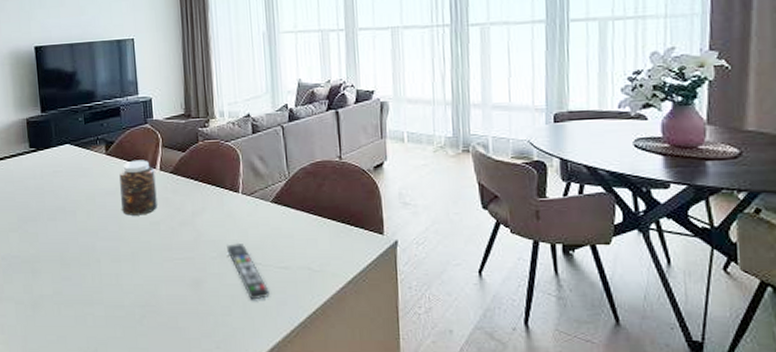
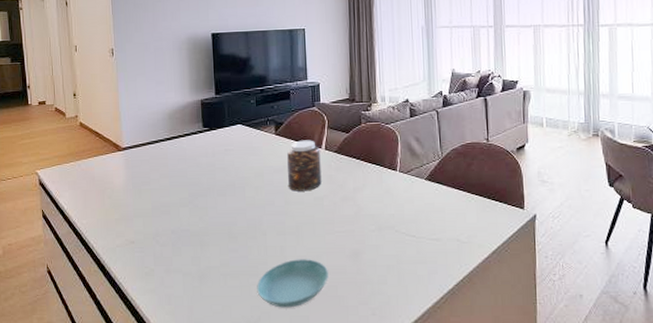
saucer: none [92,288,168,339] -> present [257,259,328,308]
remote control: present [227,242,270,300] -> none [384,216,422,270]

